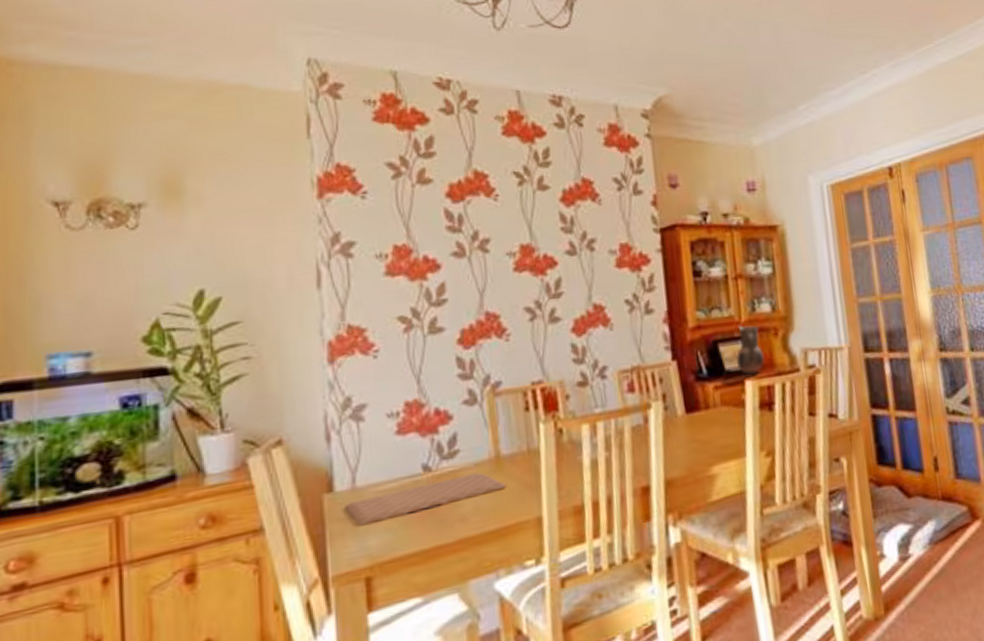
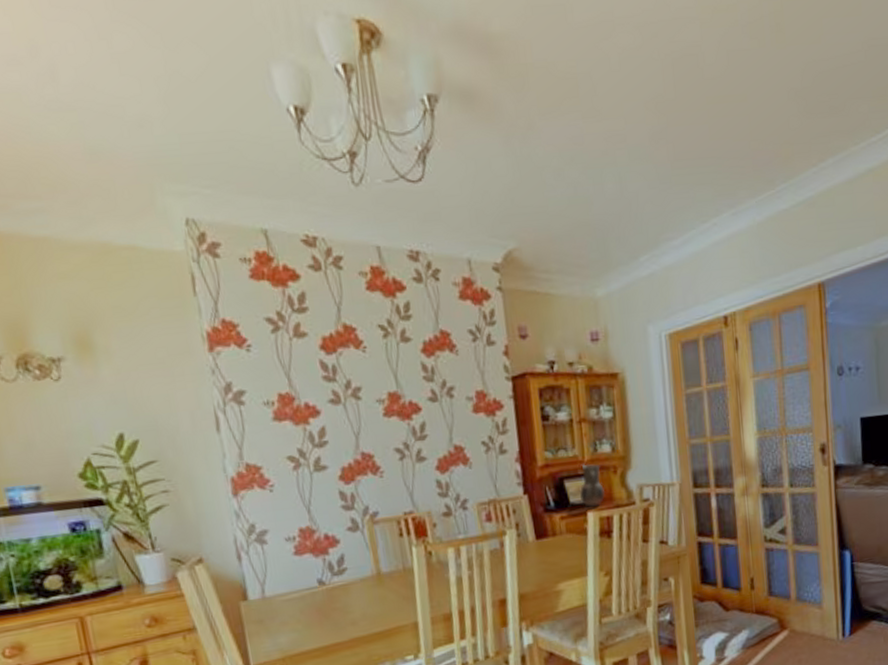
placemat: present [345,472,507,526] -> none [258,586,388,627]

